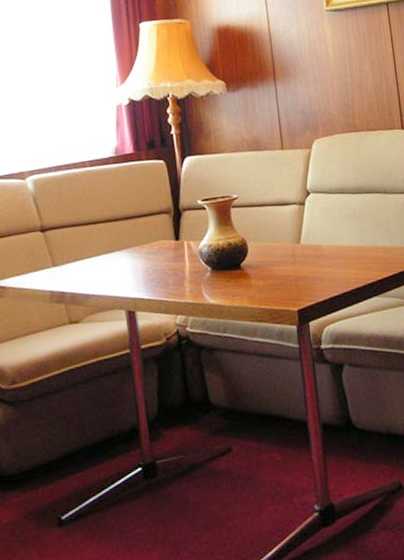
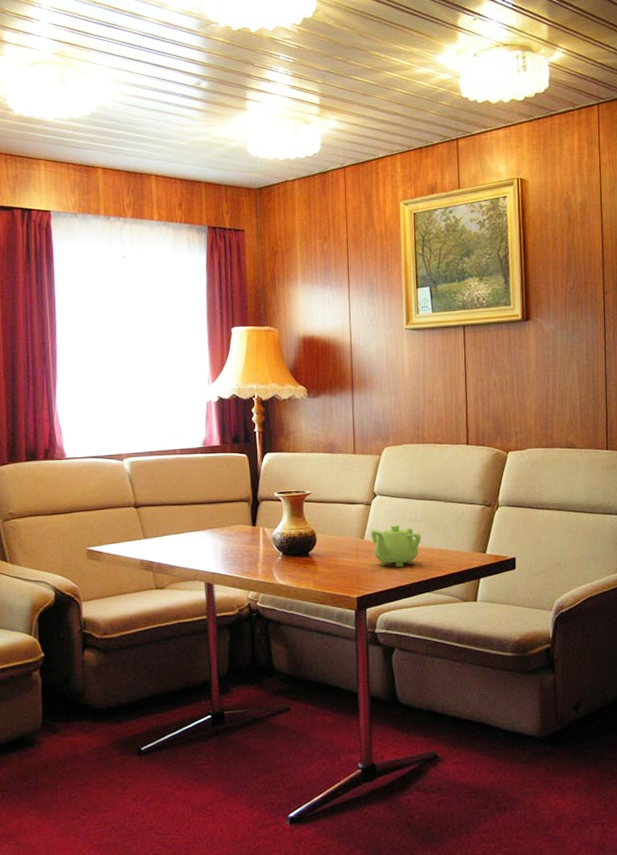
teapot: none [307,224,363,272] -> present [371,525,421,568]

